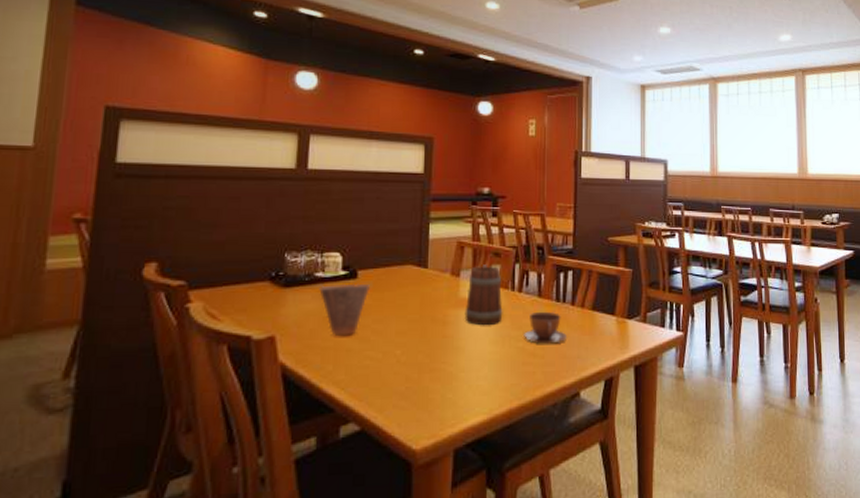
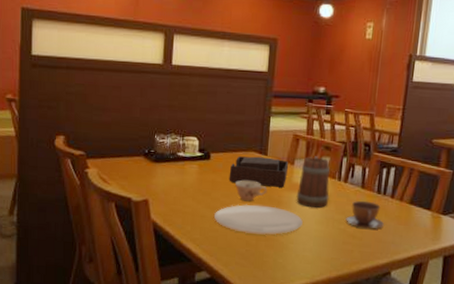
cup: present [319,283,370,336] -> none [181,163,220,205]
plate: none [363,328,474,366] -> present [213,204,303,236]
napkin holder: none [381,270,454,305] -> present [229,156,289,188]
teacup: none [390,299,430,326] -> present [235,180,268,202]

